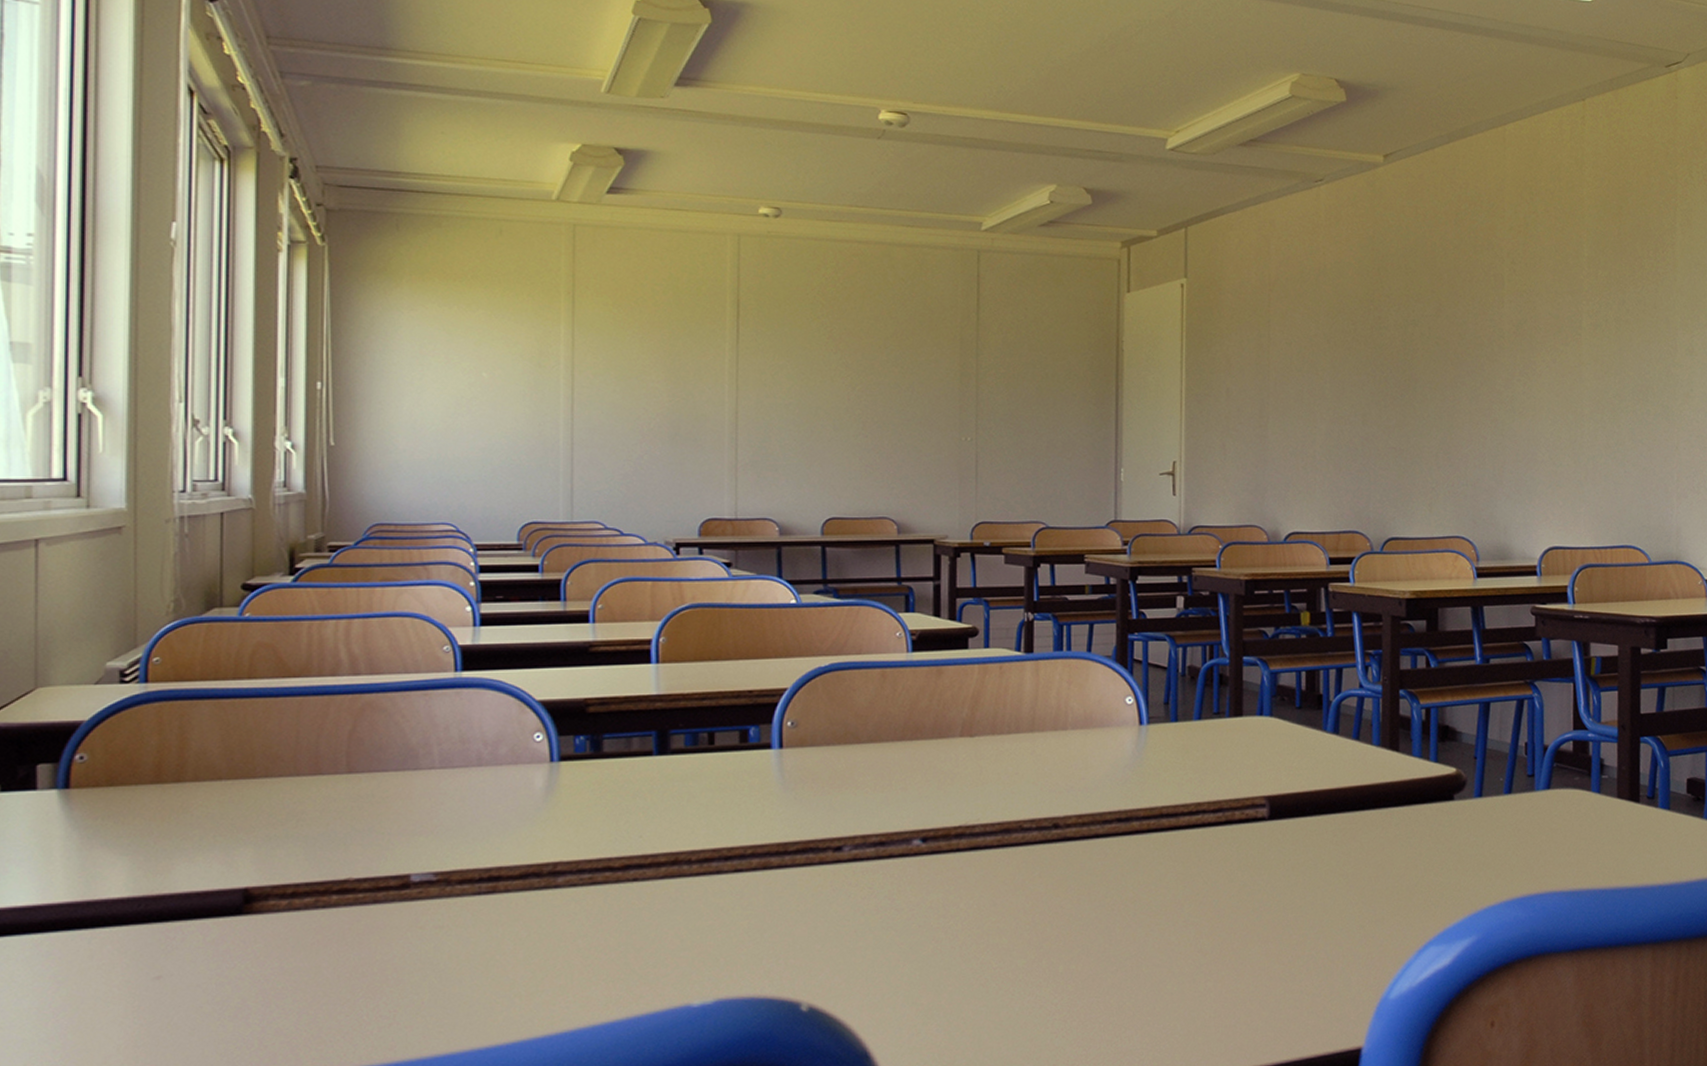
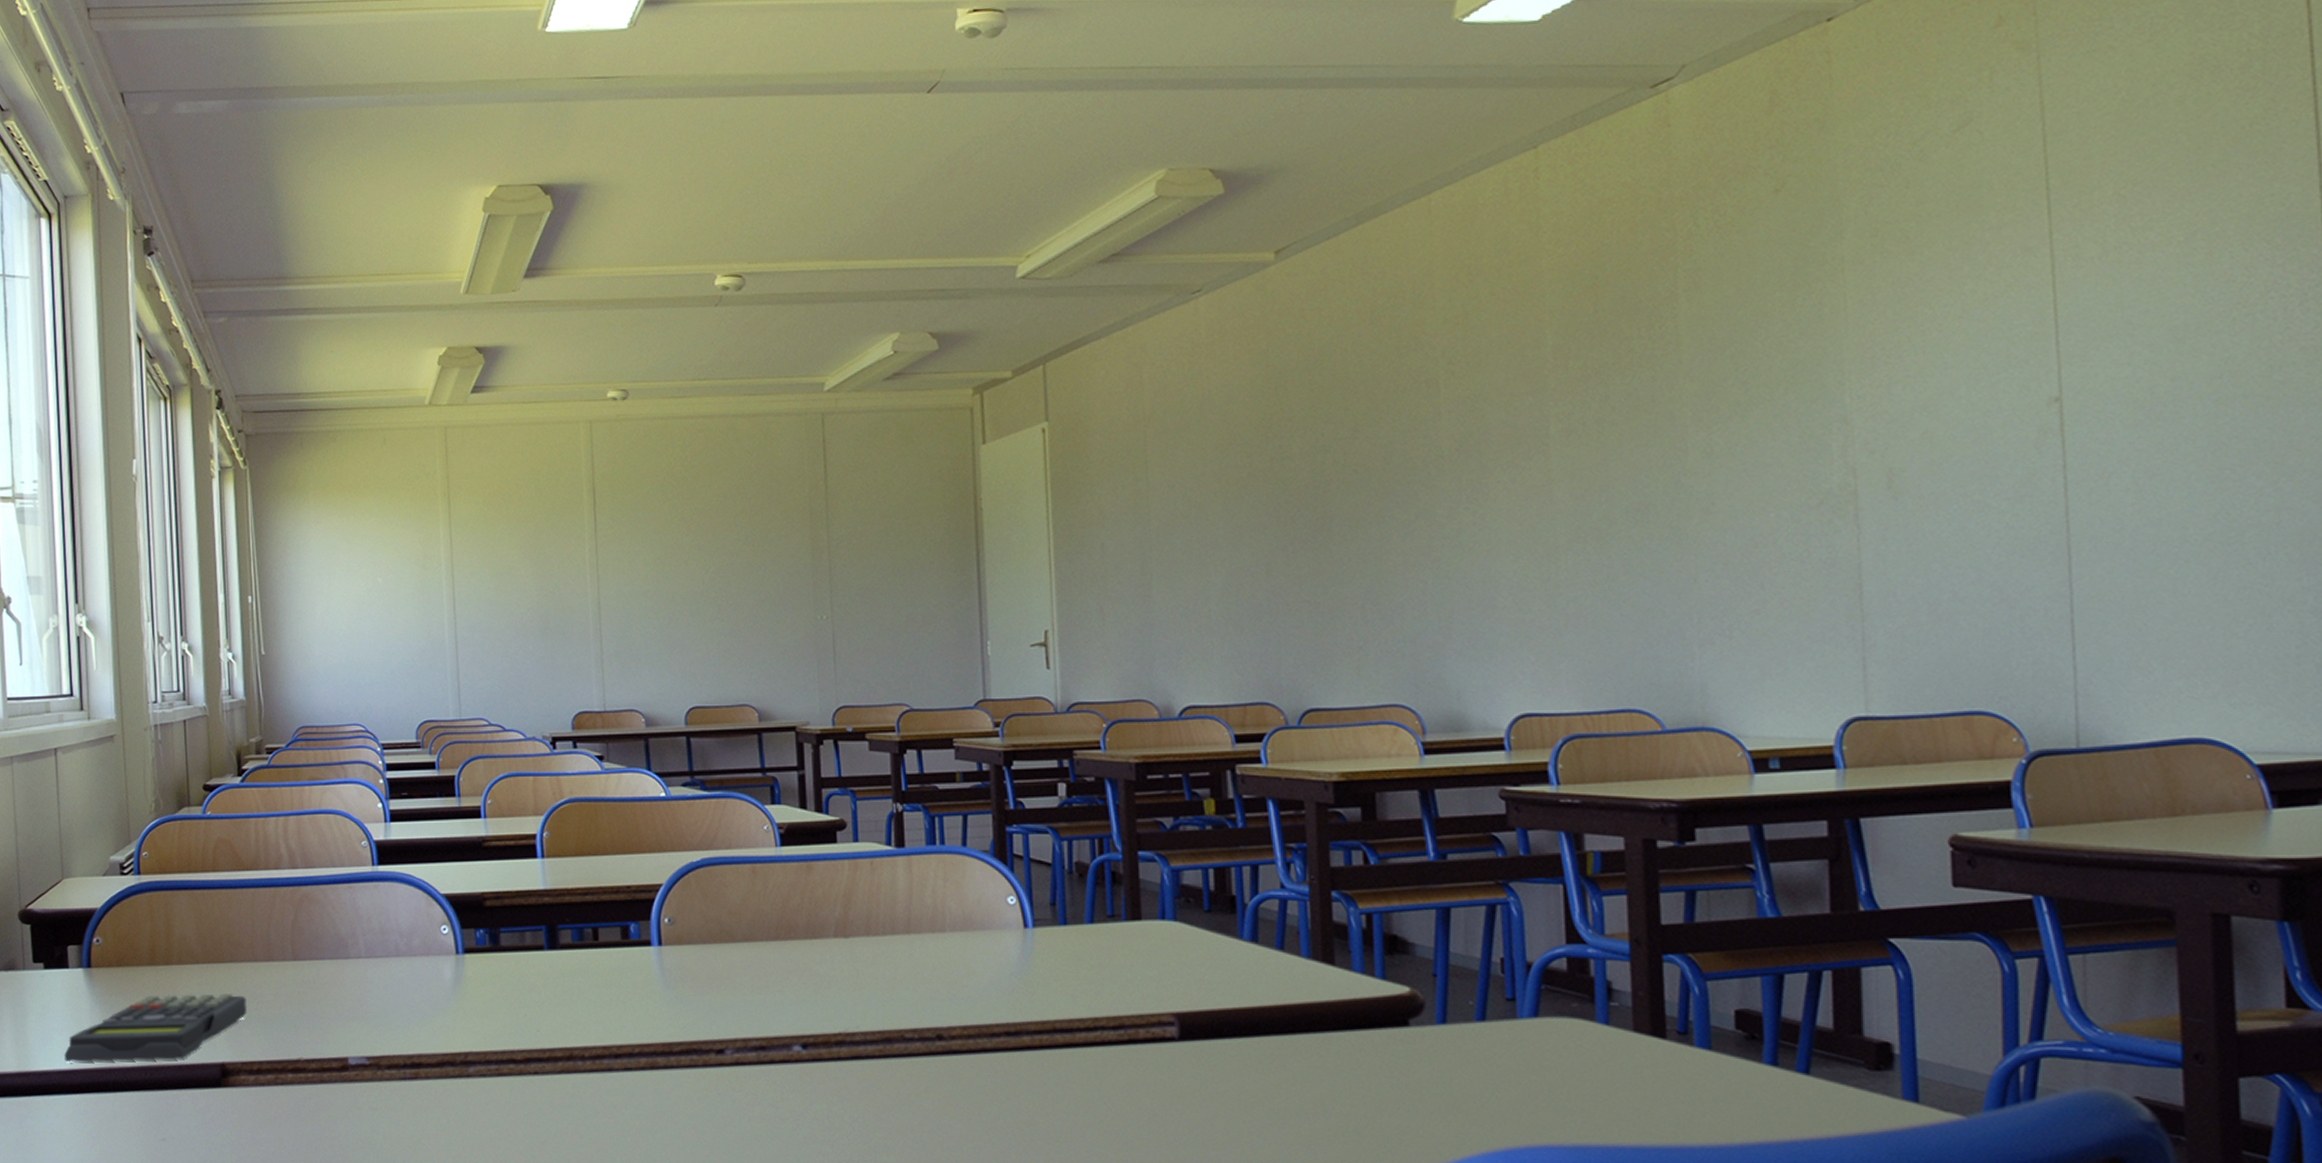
calculator: none [23,812,284,898] -> present [64,993,248,1063]

